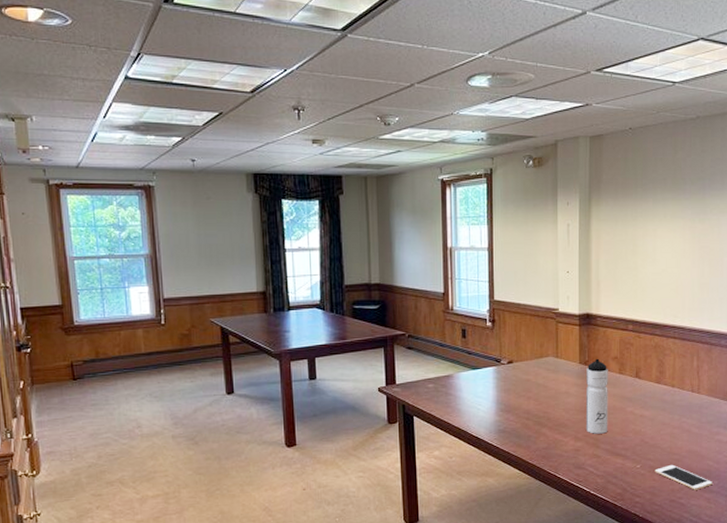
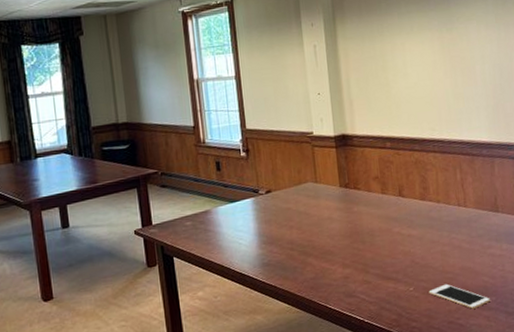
water bottle: present [585,358,608,434] -> none [347,180,376,259]

